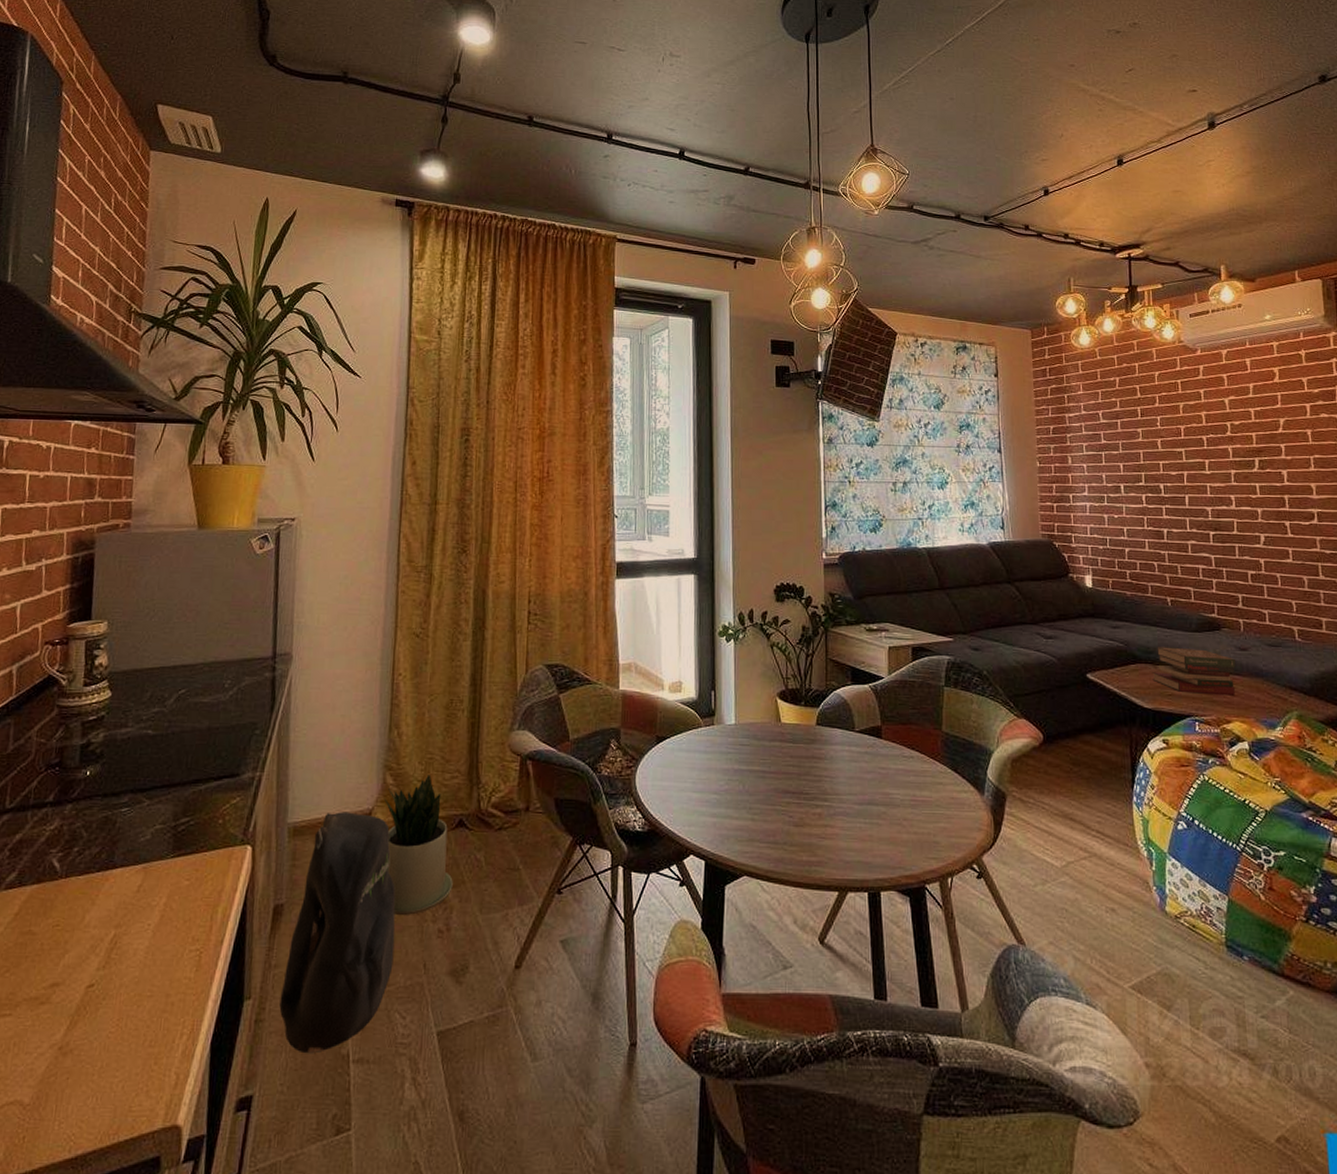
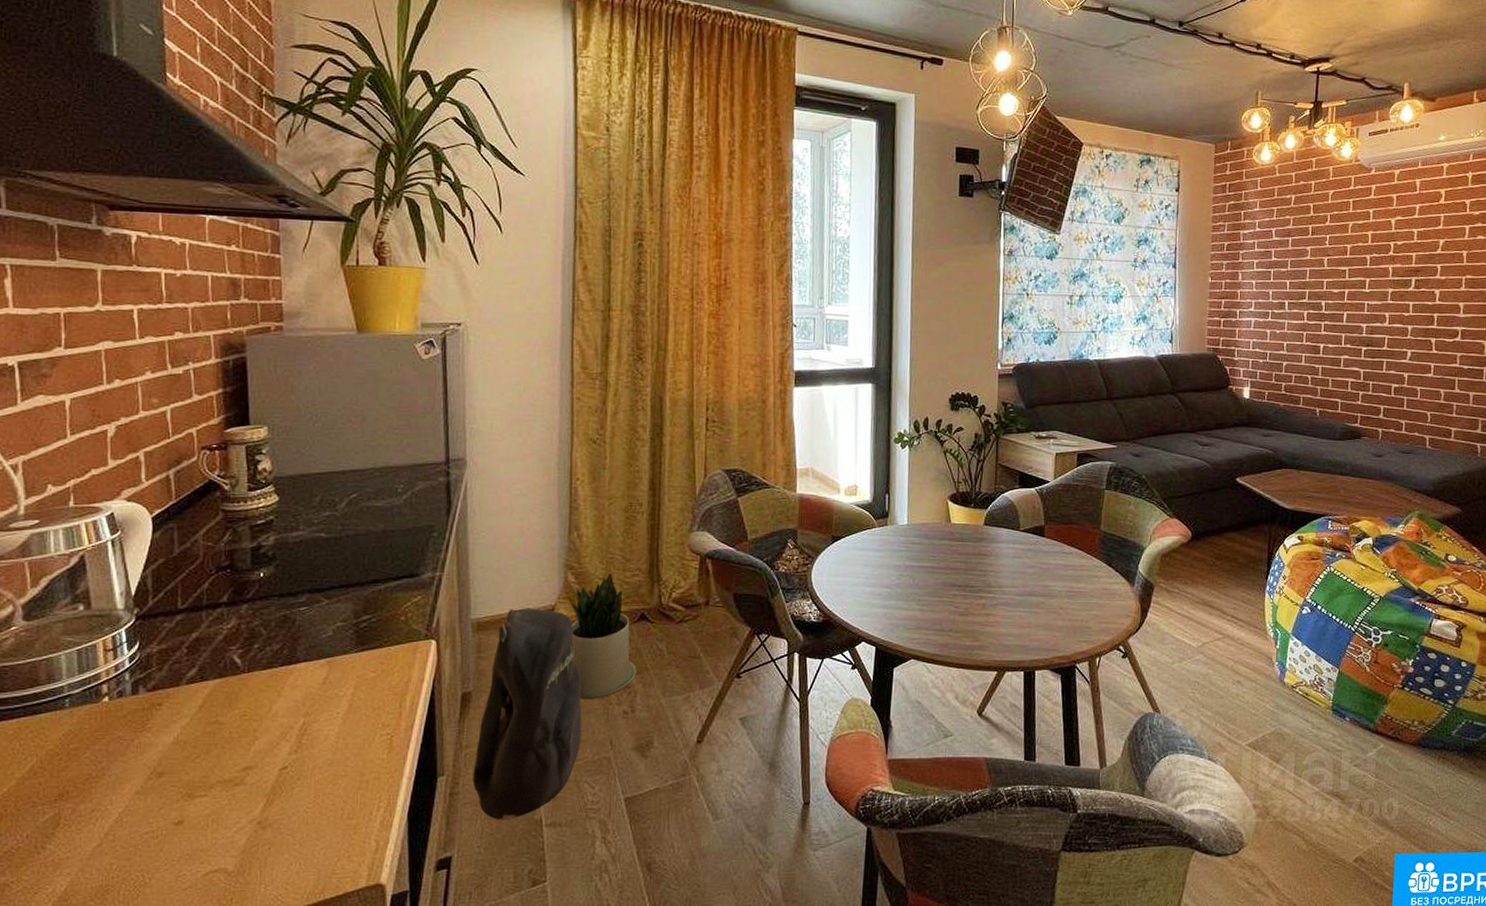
books: present [1152,646,1236,696] -> none [1295,453,1370,498]

